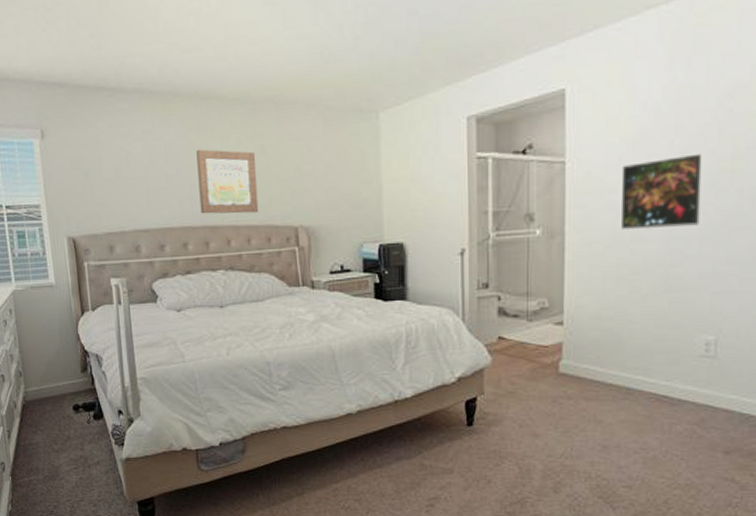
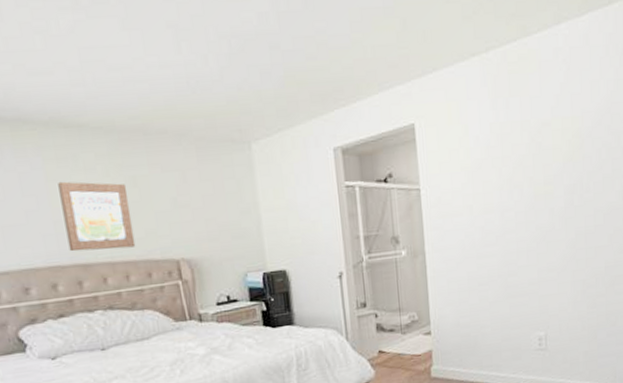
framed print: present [621,153,702,229] -> none [465,180,526,247]

